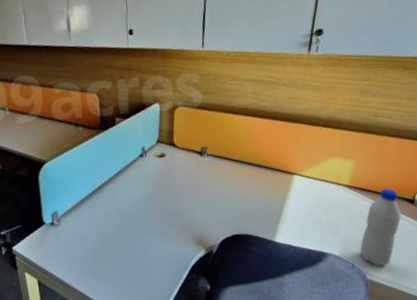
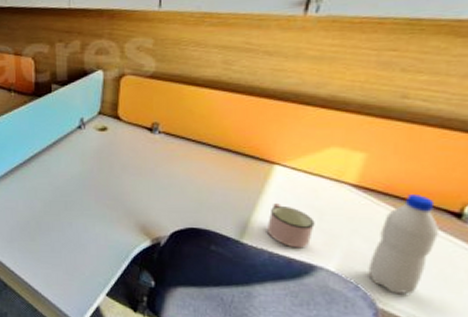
mug: none [291,206,324,241] -> present [268,203,315,249]

